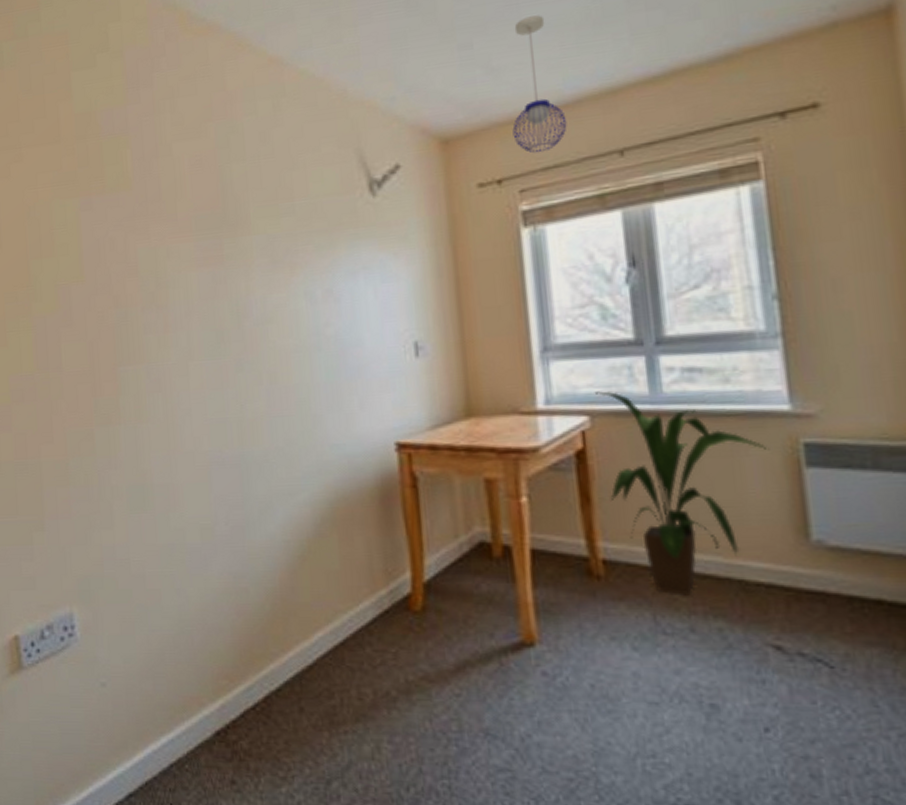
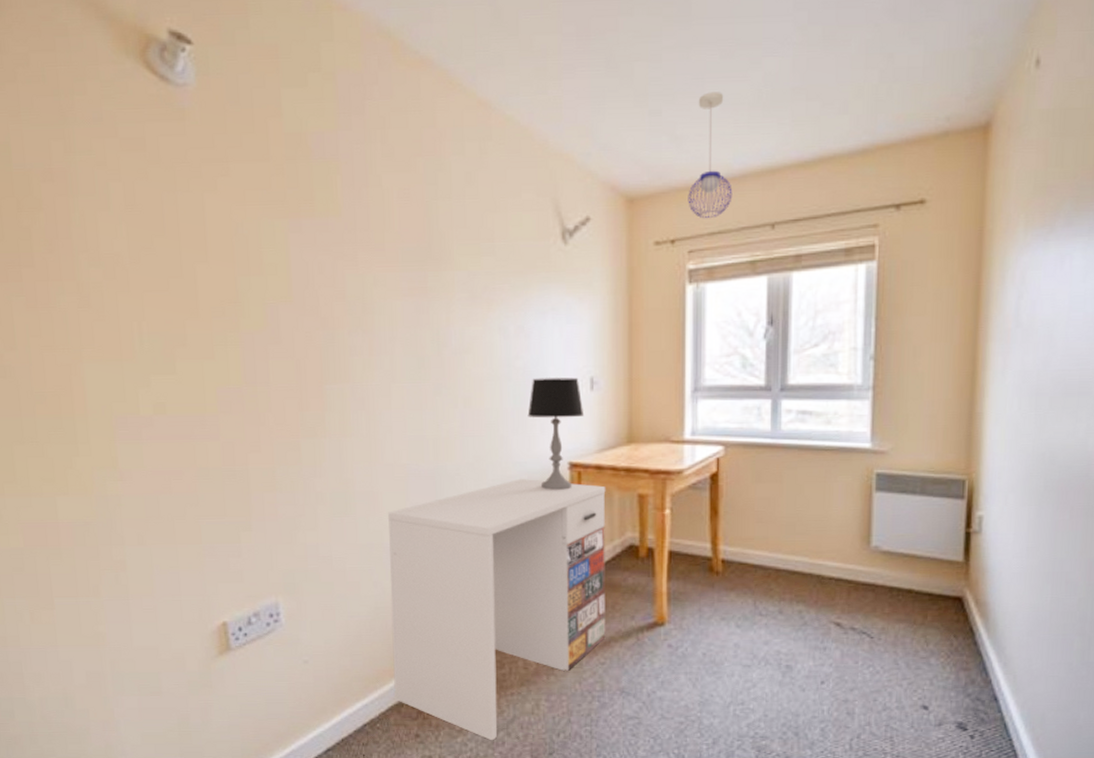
desk: none [189,464,459,793] -> present [387,479,606,741]
table lamp: none [343,343,411,477] -> present [527,377,585,490]
house plant: present [594,391,770,596] -> none [730,426,852,587]

